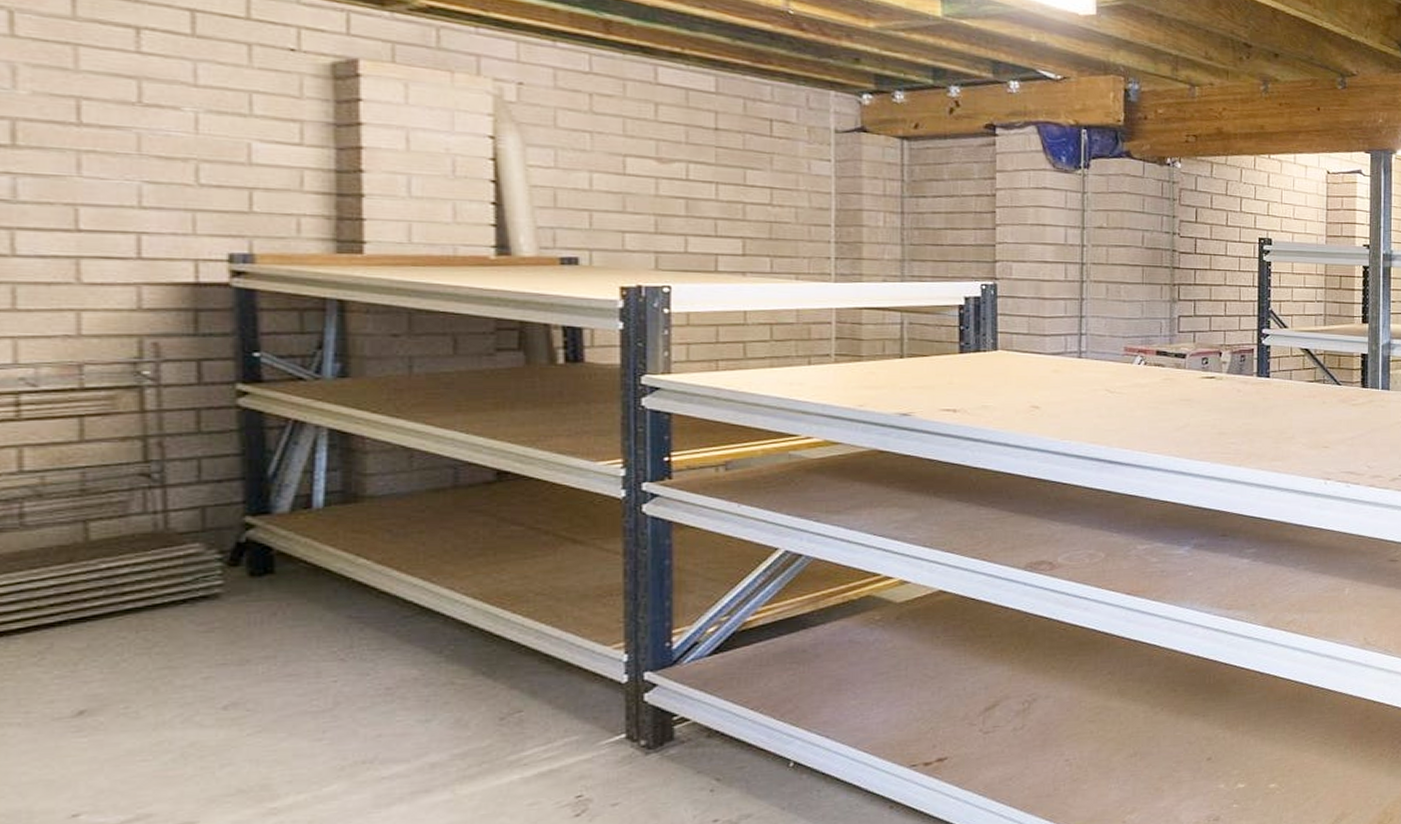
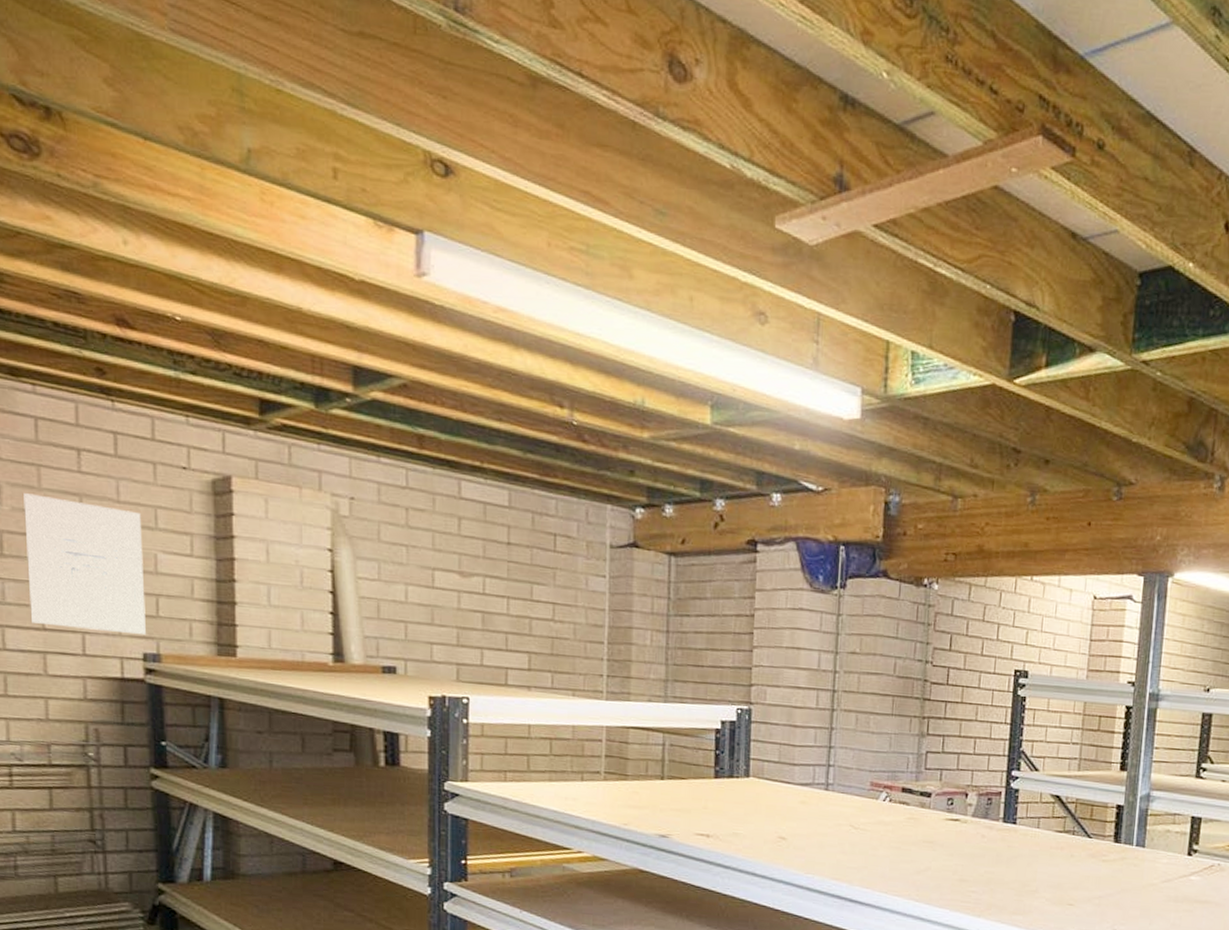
wall art: none [51,75,233,234] -> present [23,493,146,636]

